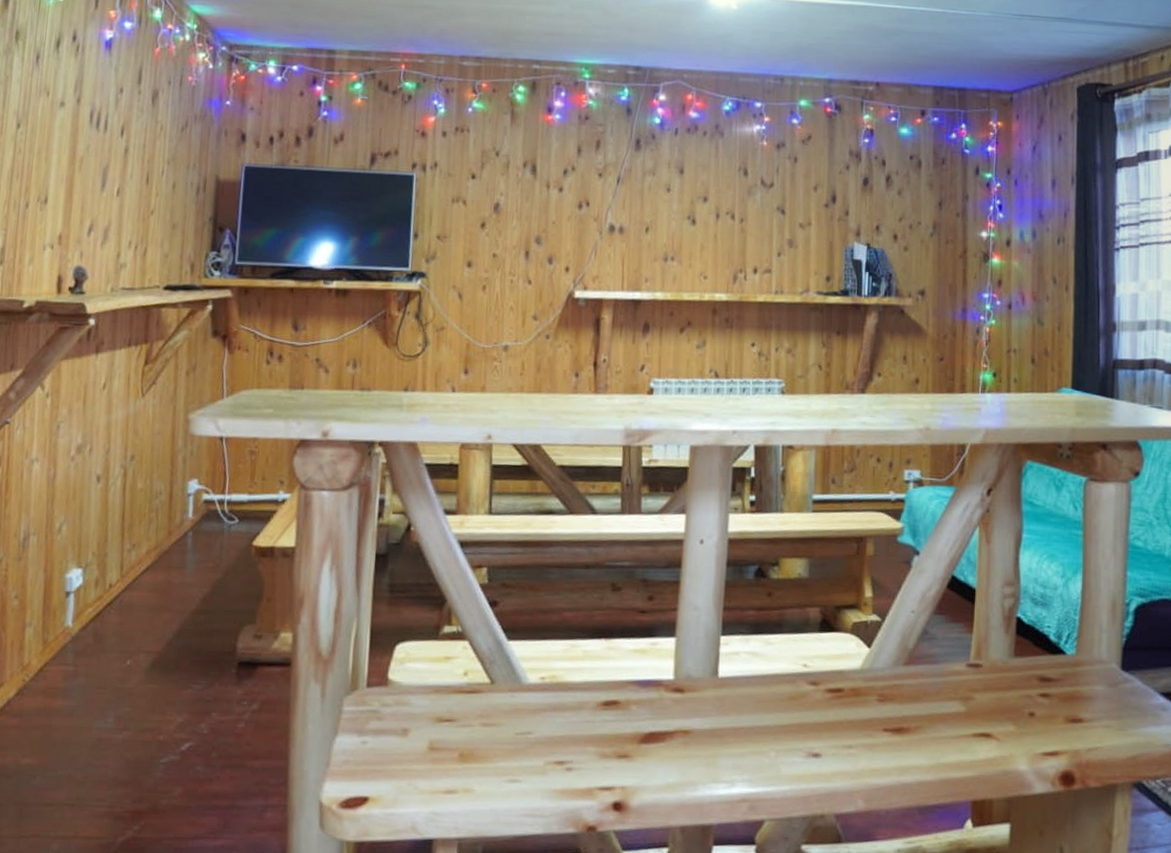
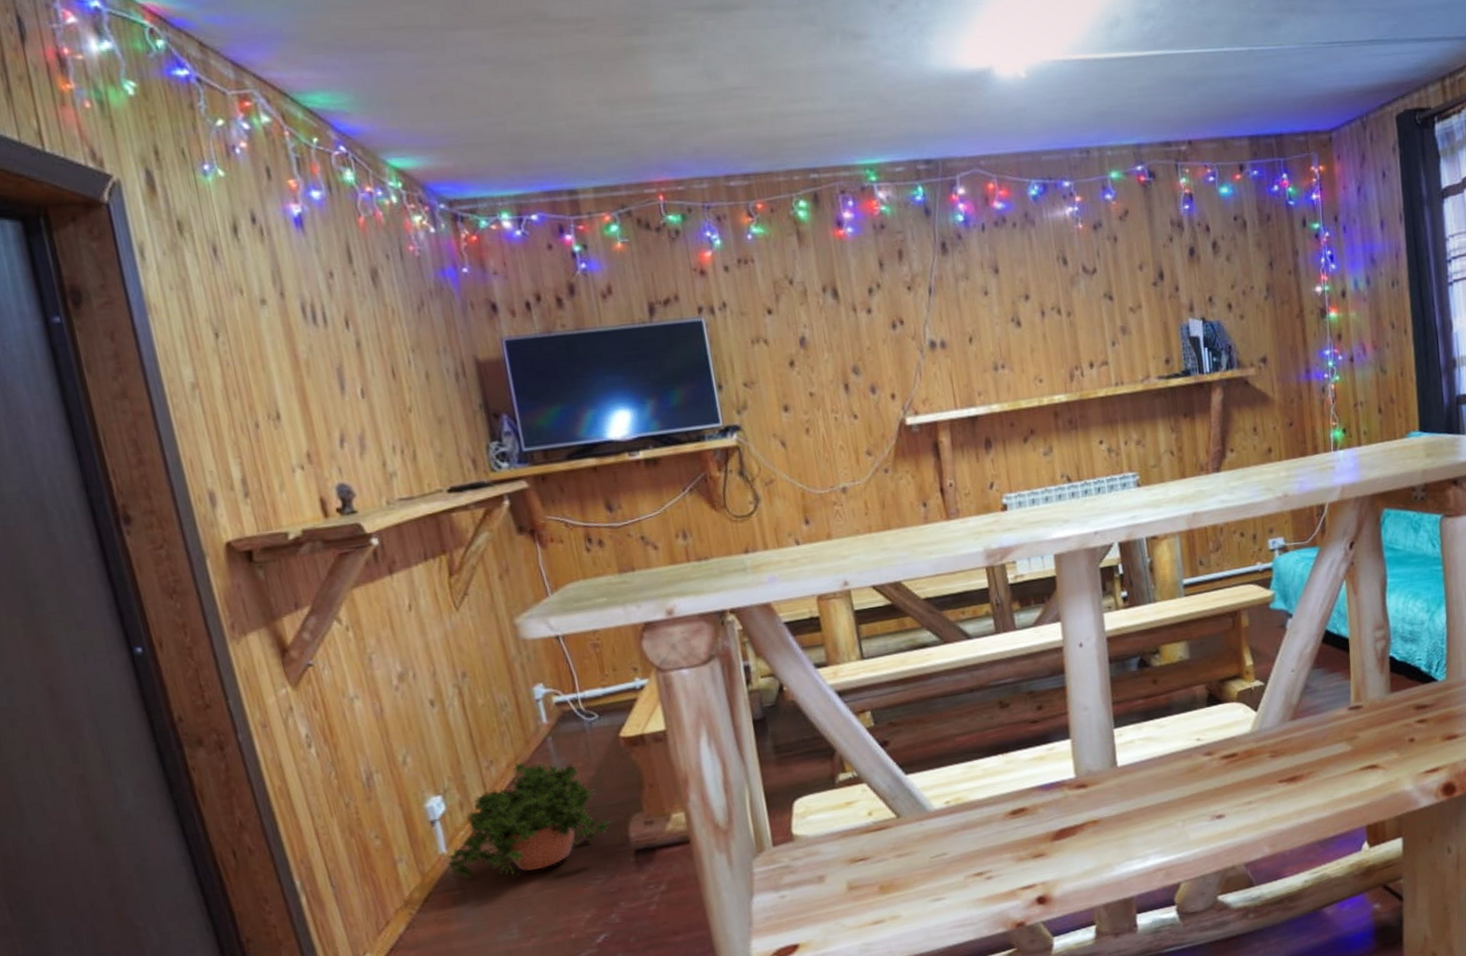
potted plant: none [68,549,226,662] -> present [444,759,613,879]

